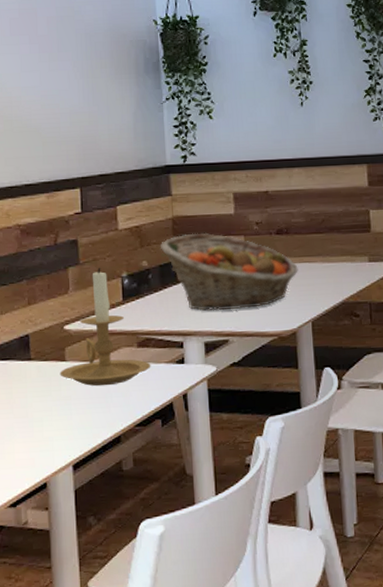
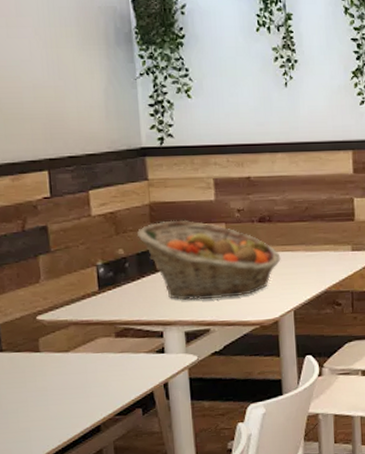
candle holder: present [59,267,151,386] -> none [34,255,130,377]

